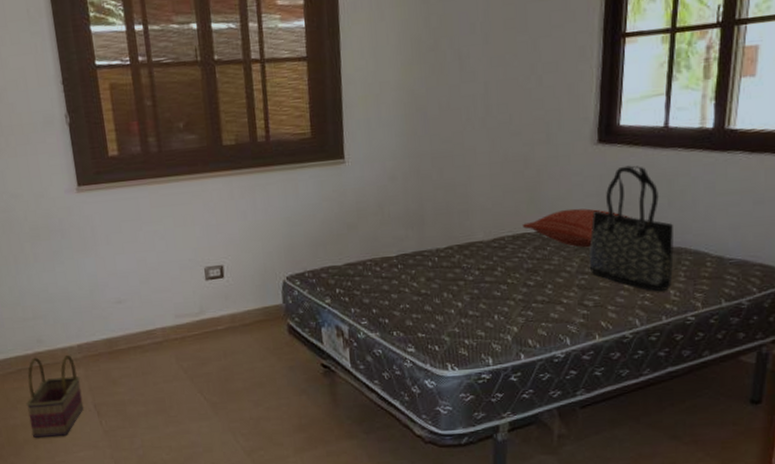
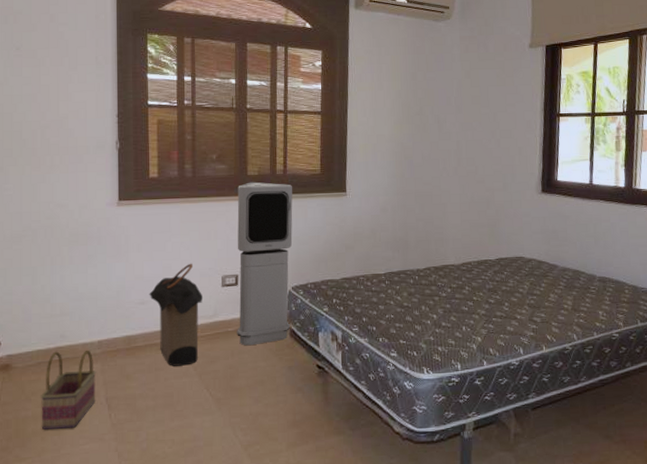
laundry hamper: none [125,254,187,370] -> present [149,263,203,366]
air purifier: none [212,153,288,345] -> present [237,182,293,346]
pillow: present [523,208,629,248] -> none [486,242,566,274]
tote bag: present [589,165,674,291] -> none [537,211,601,311]

